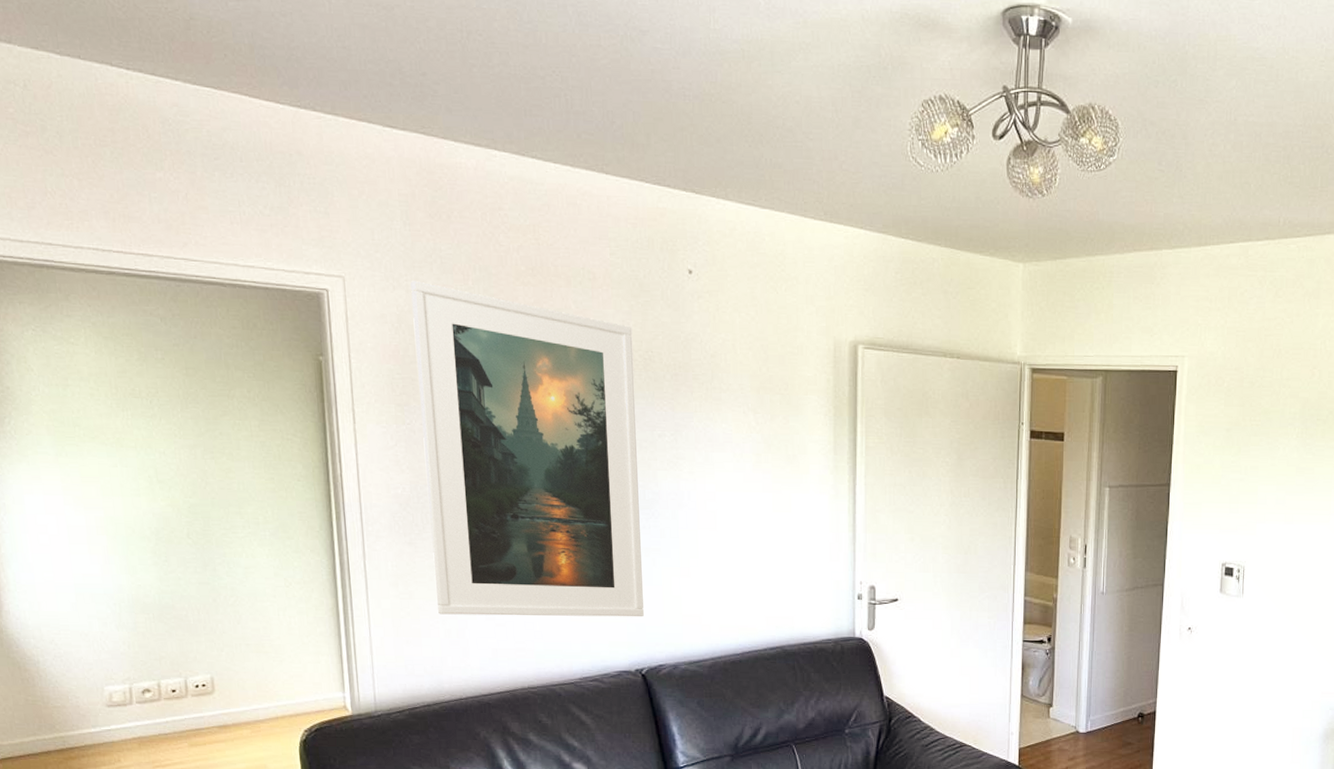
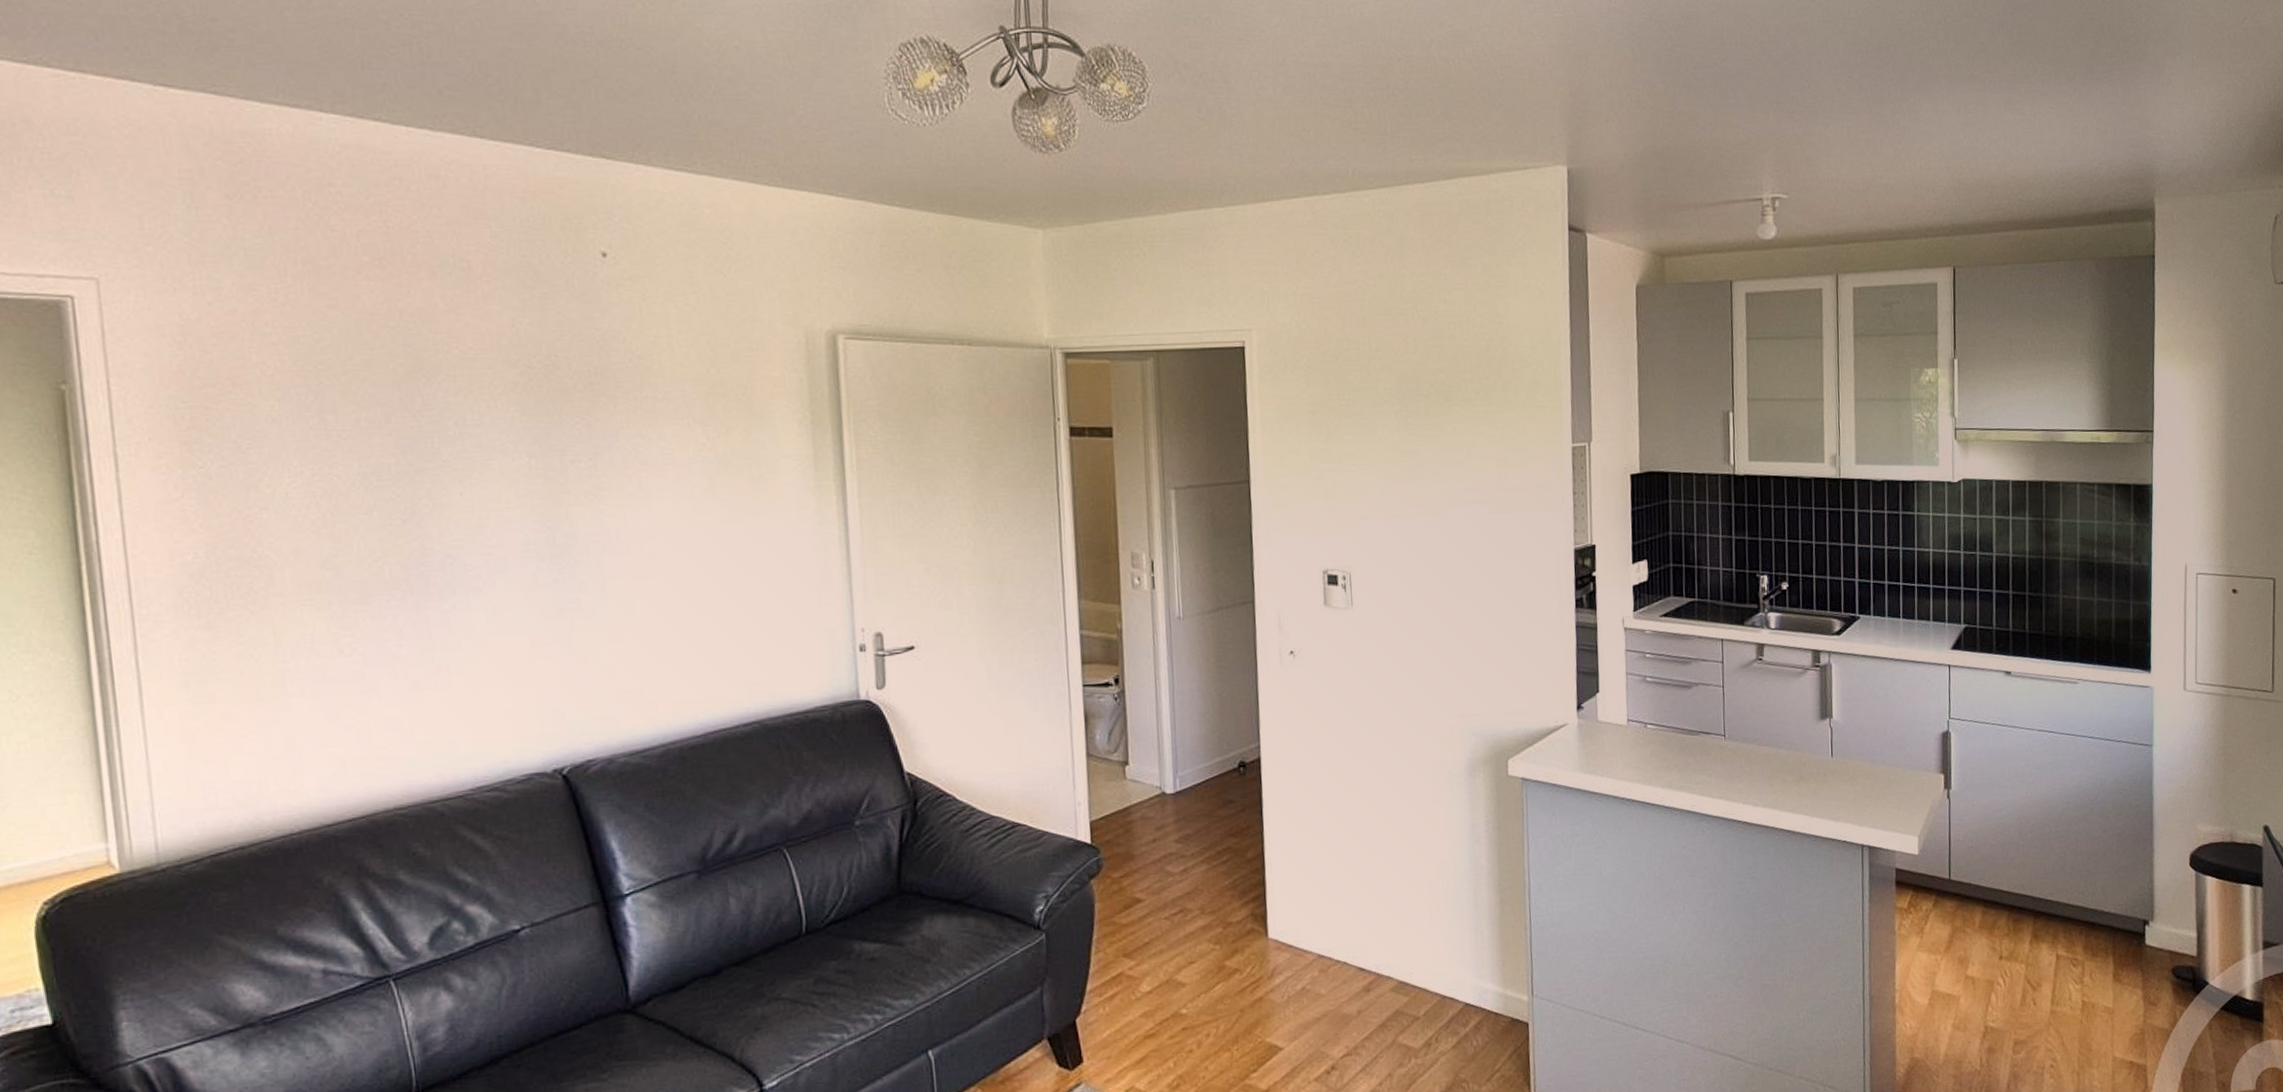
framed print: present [410,281,644,617] -> none [200,280,561,721]

